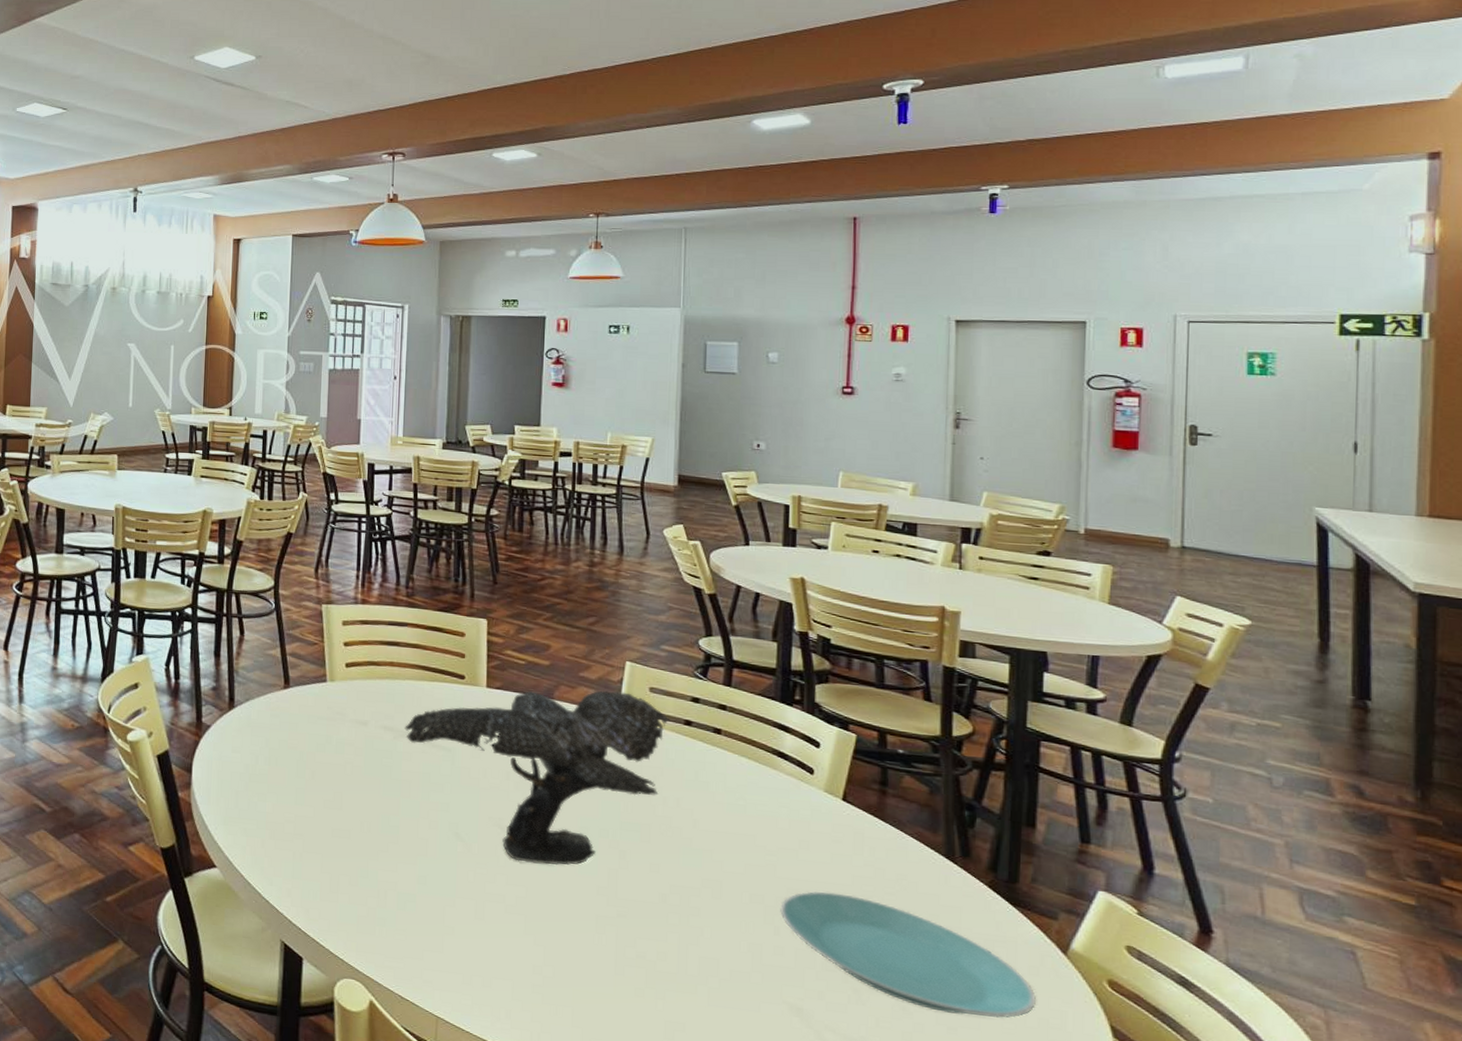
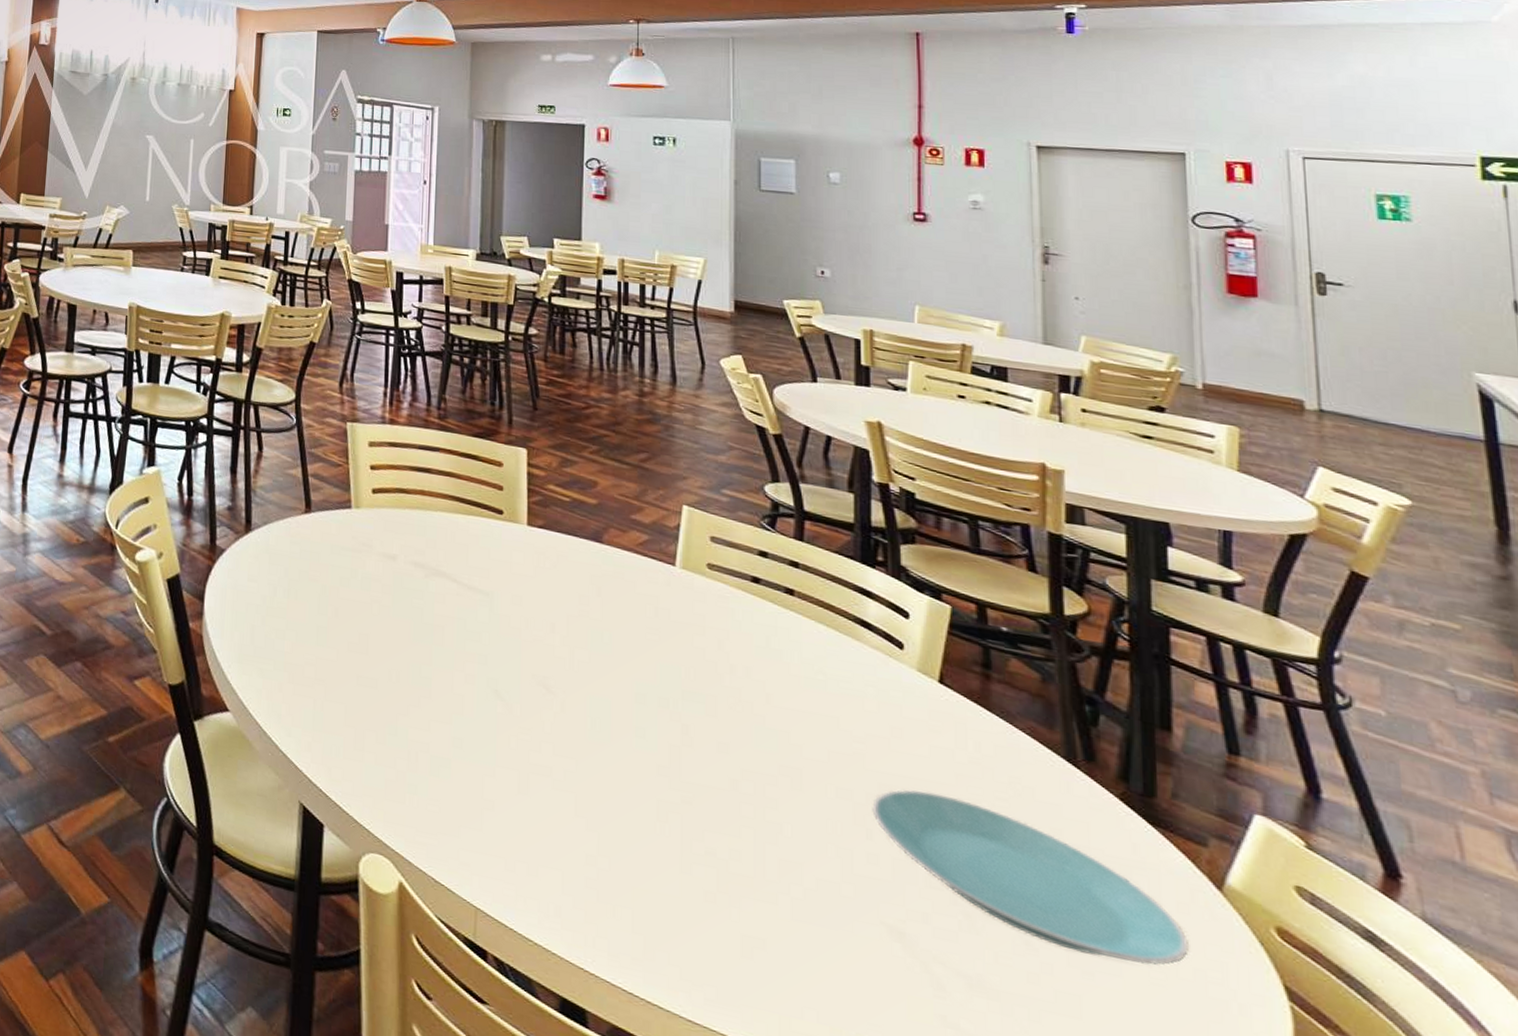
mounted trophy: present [405,690,671,865] -> none [437,531,736,737]

